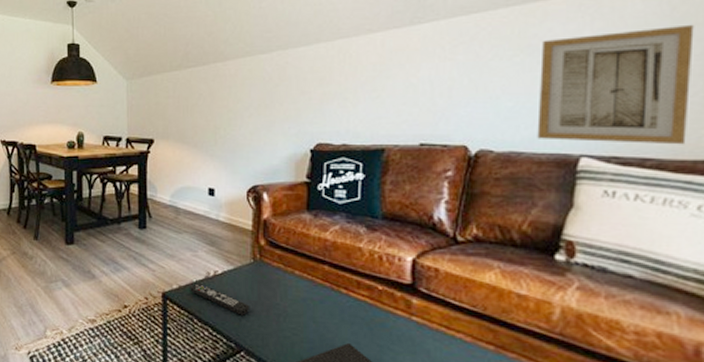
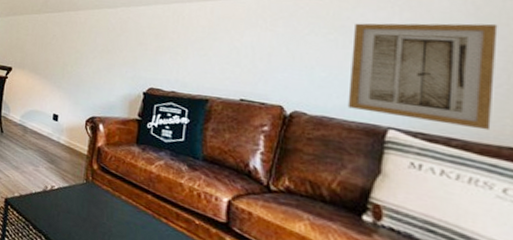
remote control: present [190,282,250,315] -> none [29,193,80,229]

